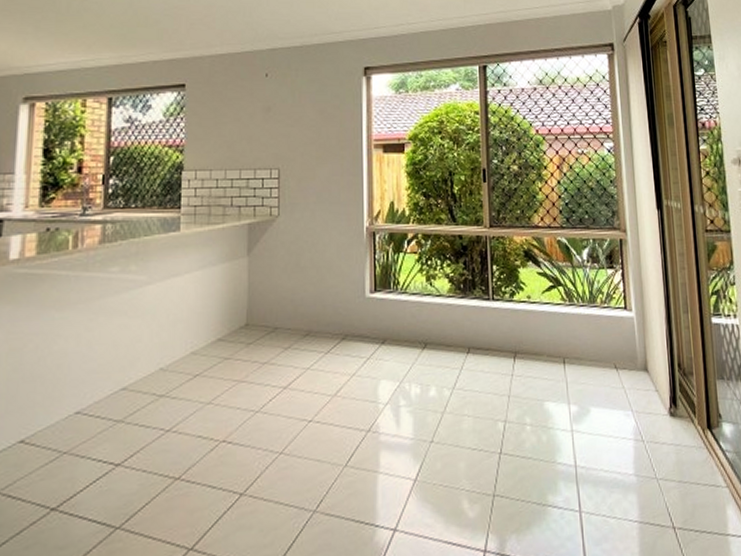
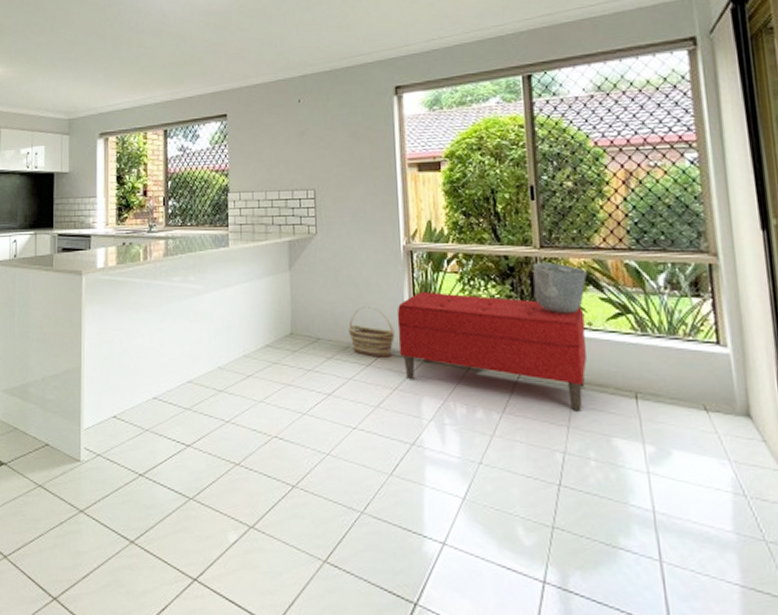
basket: none [309,290,355,344] -> present [349,305,395,358]
bench: none [357,272,526,381] -> present [397,291,587,411]
ceramic pot: none [483,241,527,290] -> present [533,262,587,314]

